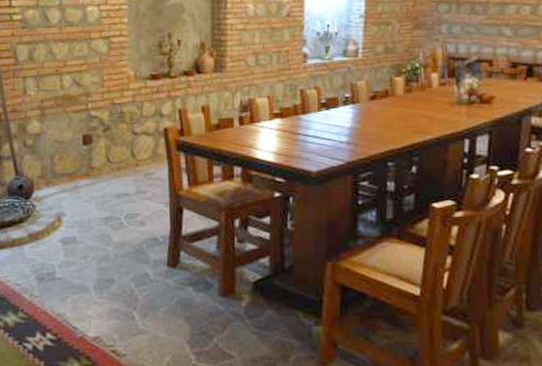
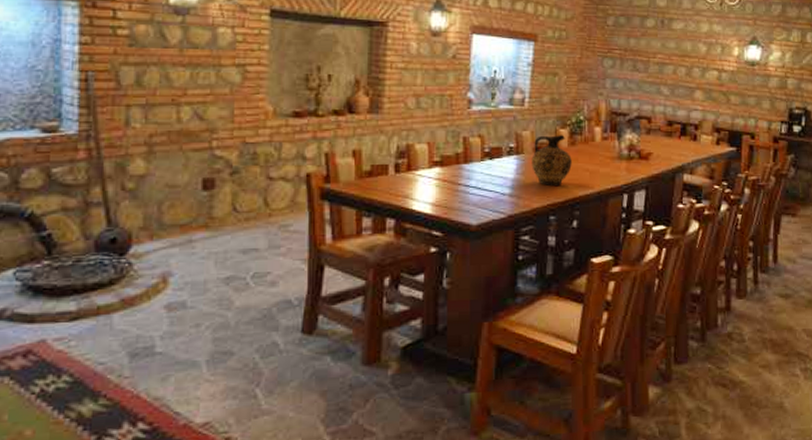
ceramic jug: none [367,82,409,133] -> present [531,134,572,185]

